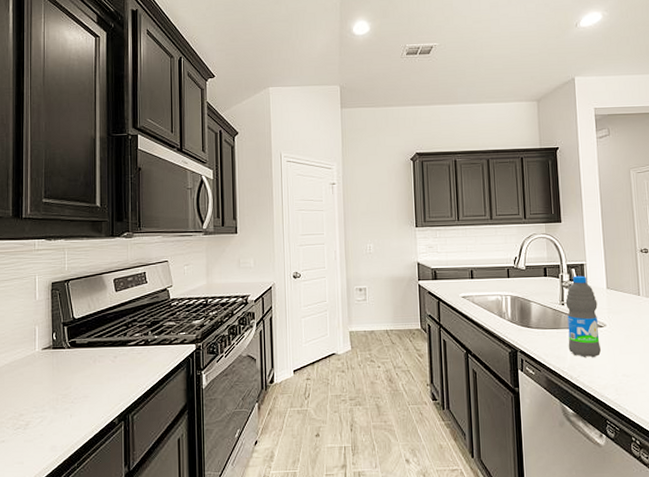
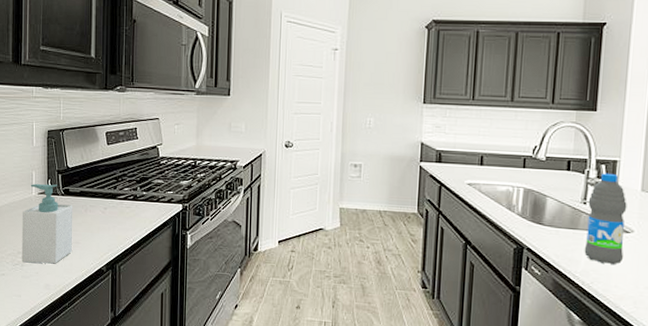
soap bottle: none [24,337,81,425] -> present [21,183,73,264]

